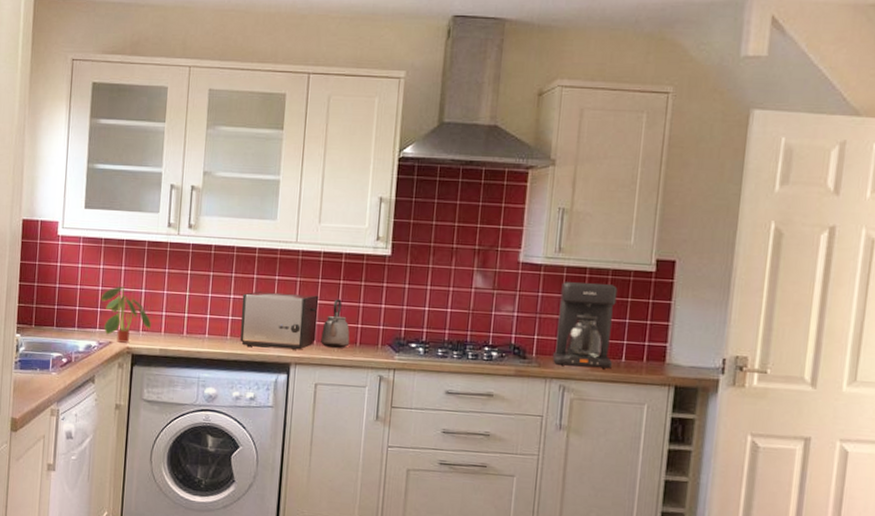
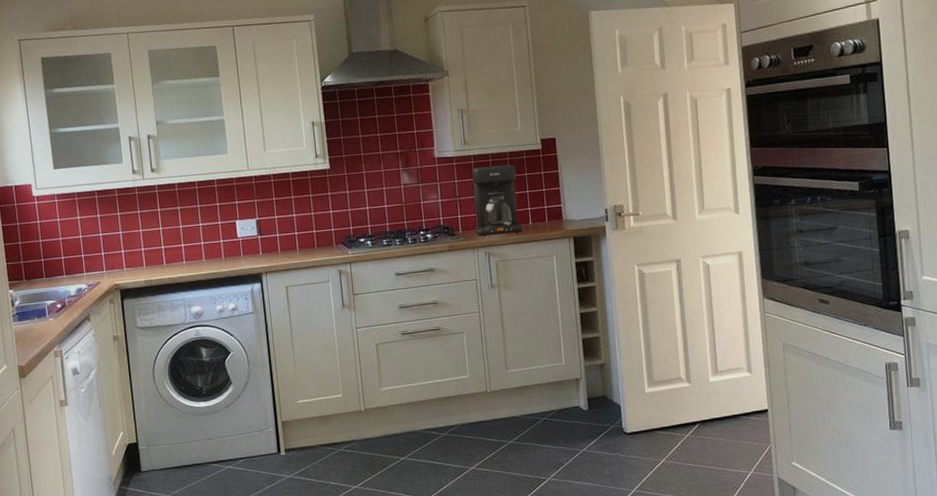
plant: present [100,286,151,343] -> none [82,231,133,282]
toaster: present [240,291,319,350] -> none [209,211,280,265]
kettle: present [321,299,350,349] -> none [283,212,309,255]

